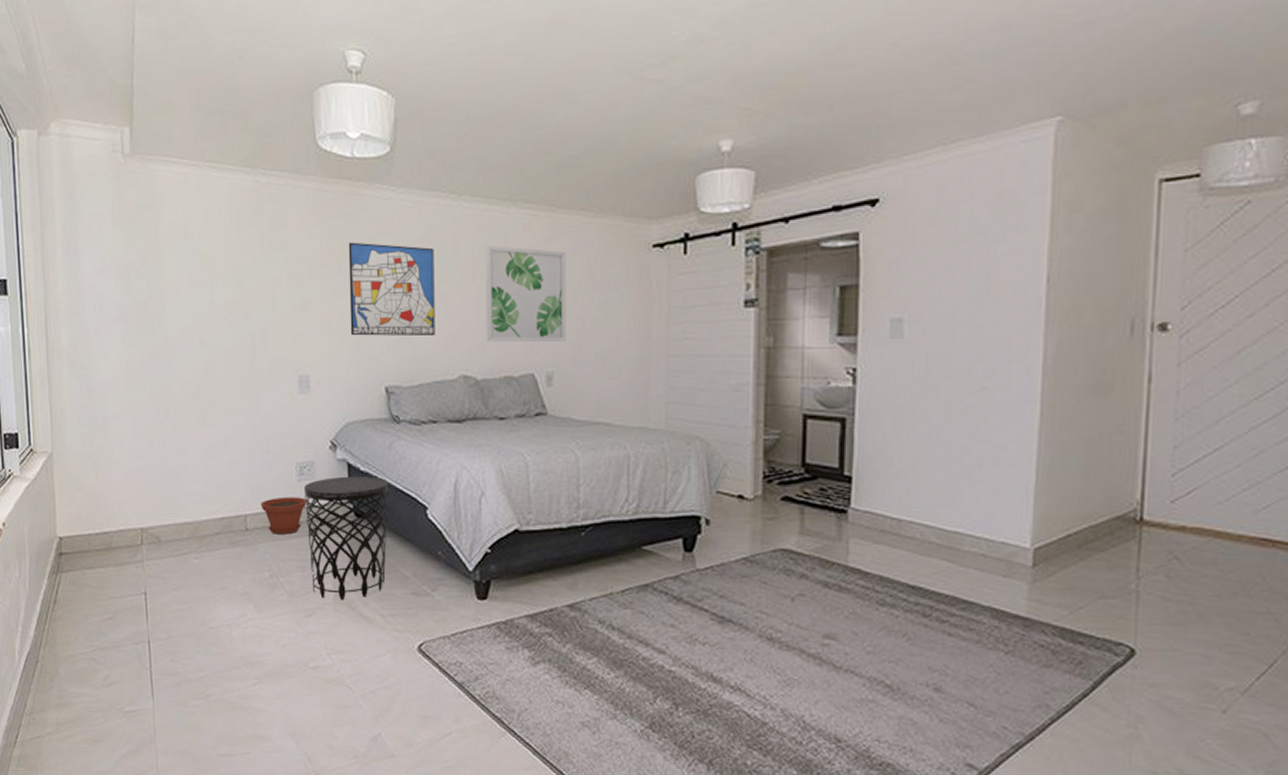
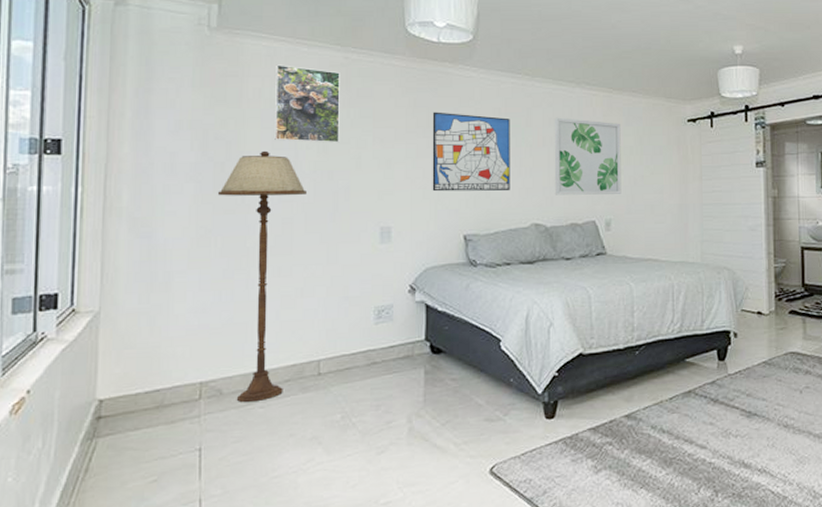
floor lamp: none [142,289,226,553] -> present [217,150,308,403]
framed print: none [188,192,254,281] -> present [275,64,340,143]
plant pot: present [260,497,307,535] -> none [335,339,383,376]
side table: present [304,476,388,601] -> none [382,315,464,434]

